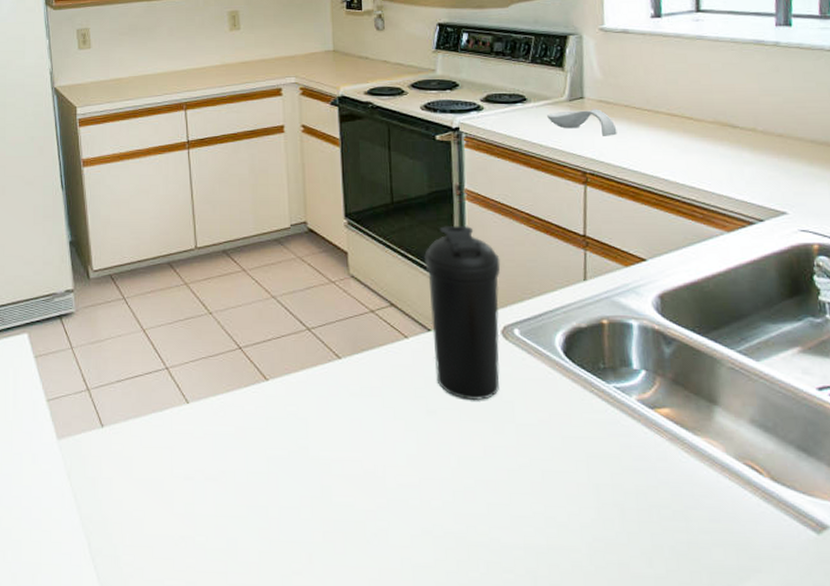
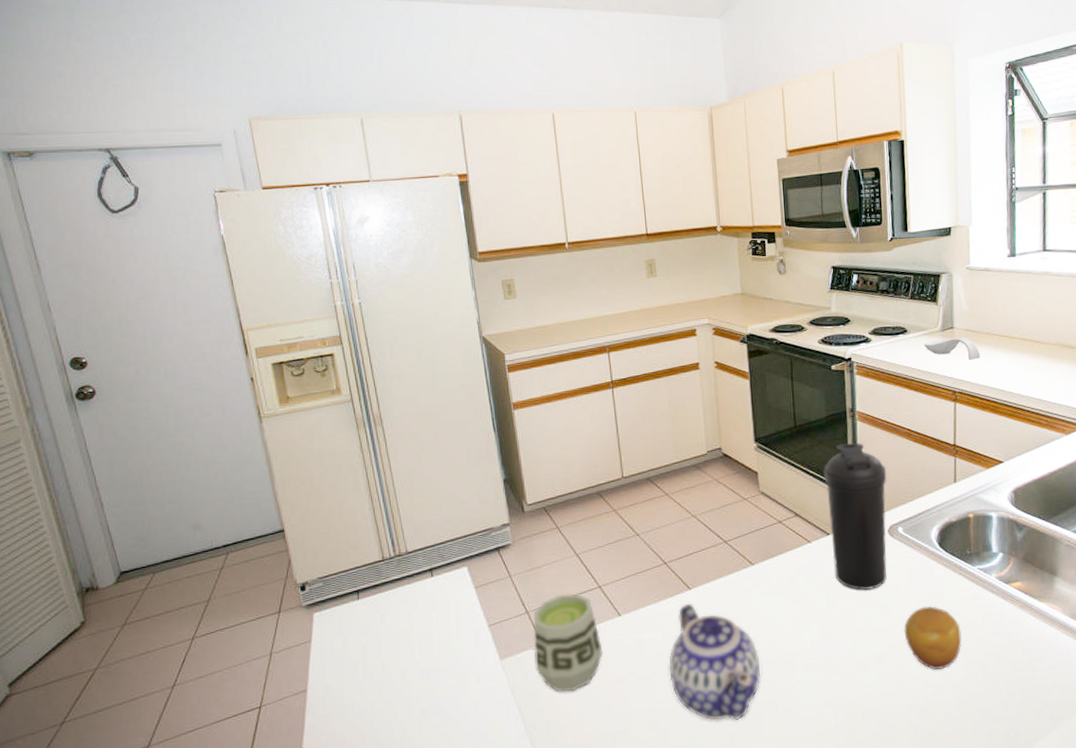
cup: none [94,373,168,483] -> present [533,593,603,691]
teapot: none [240,396,347,539] -> present [668,603,761,721]
fruit: none [520,427,593,506] -> present [904,606,962,670]

